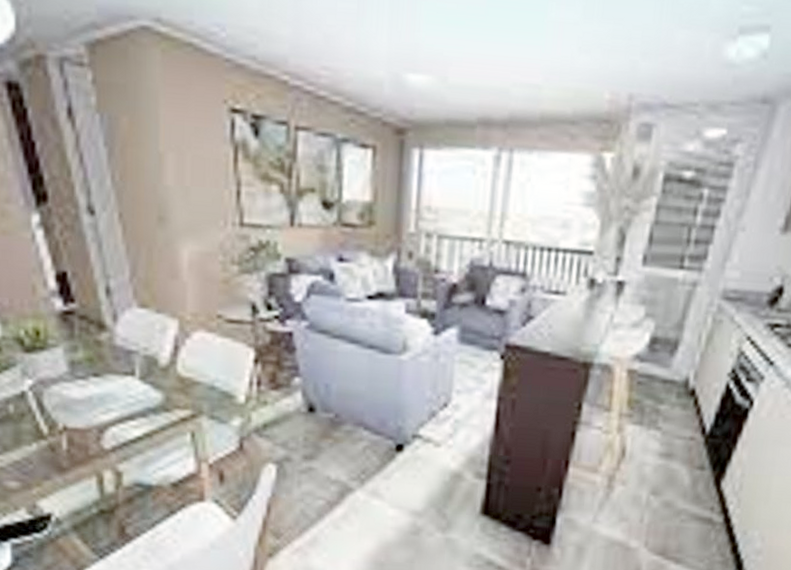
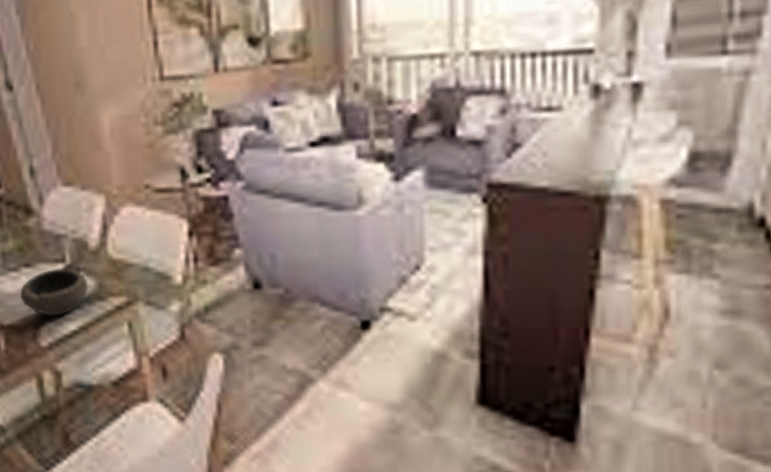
bowl: none [86,376,156,423] -> present [19,262,89,316]

